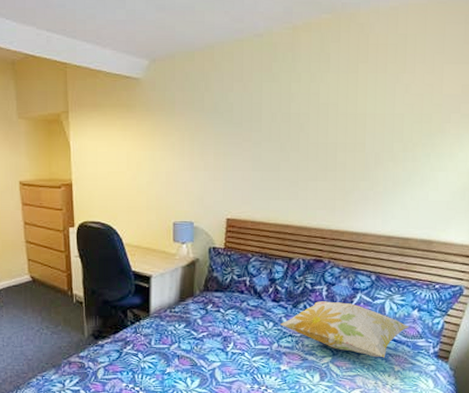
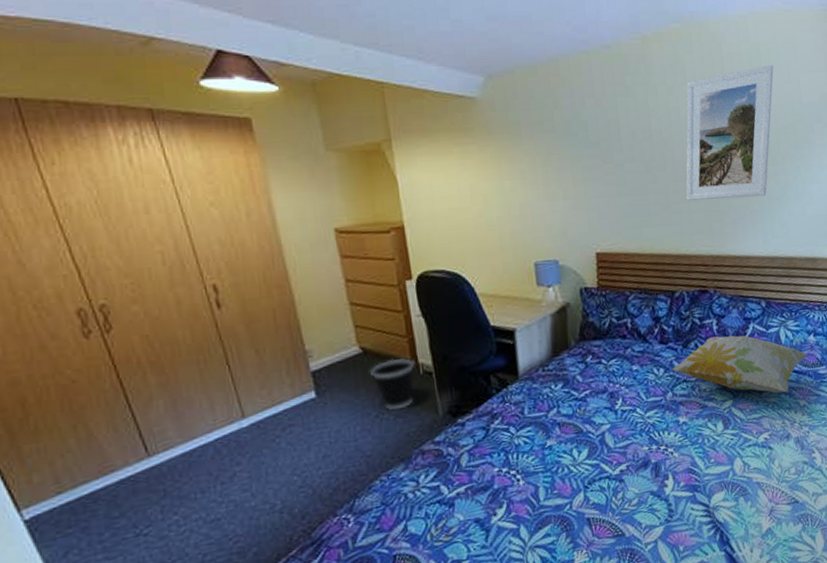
wastebasket: none [35,288,69,328] -> present [369,358,415,410]
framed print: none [314,55,418,180] -> present [686,64,774,201]

